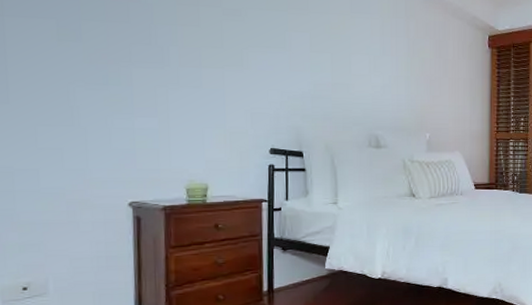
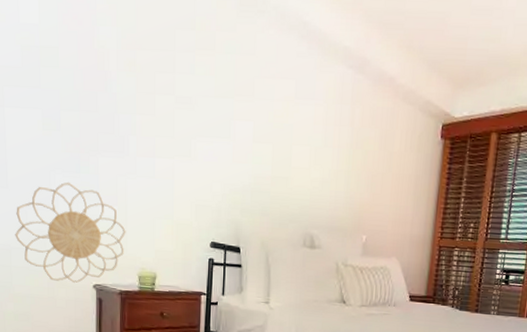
decorative wall piece: none [19,94,169,203] -> present [15,182,126,283]

